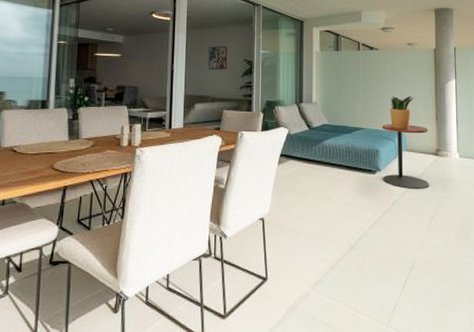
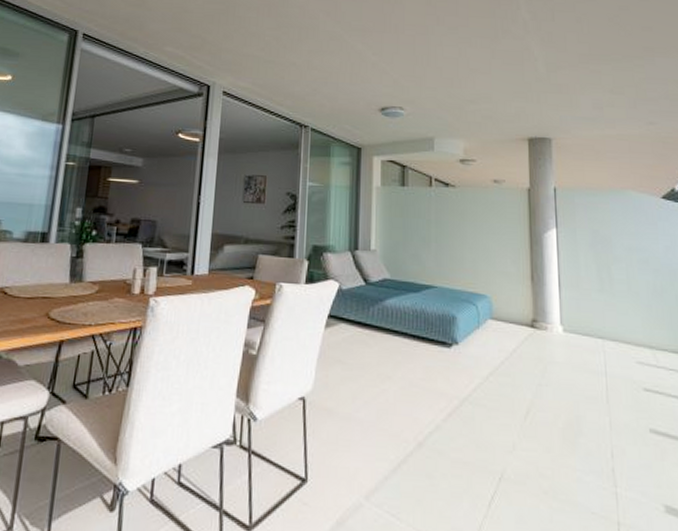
side table: present [382,124,430,190] -> none [459,282,524,373]
potted plant: present [389,95,415,130] -> none [470,247,503,292]

